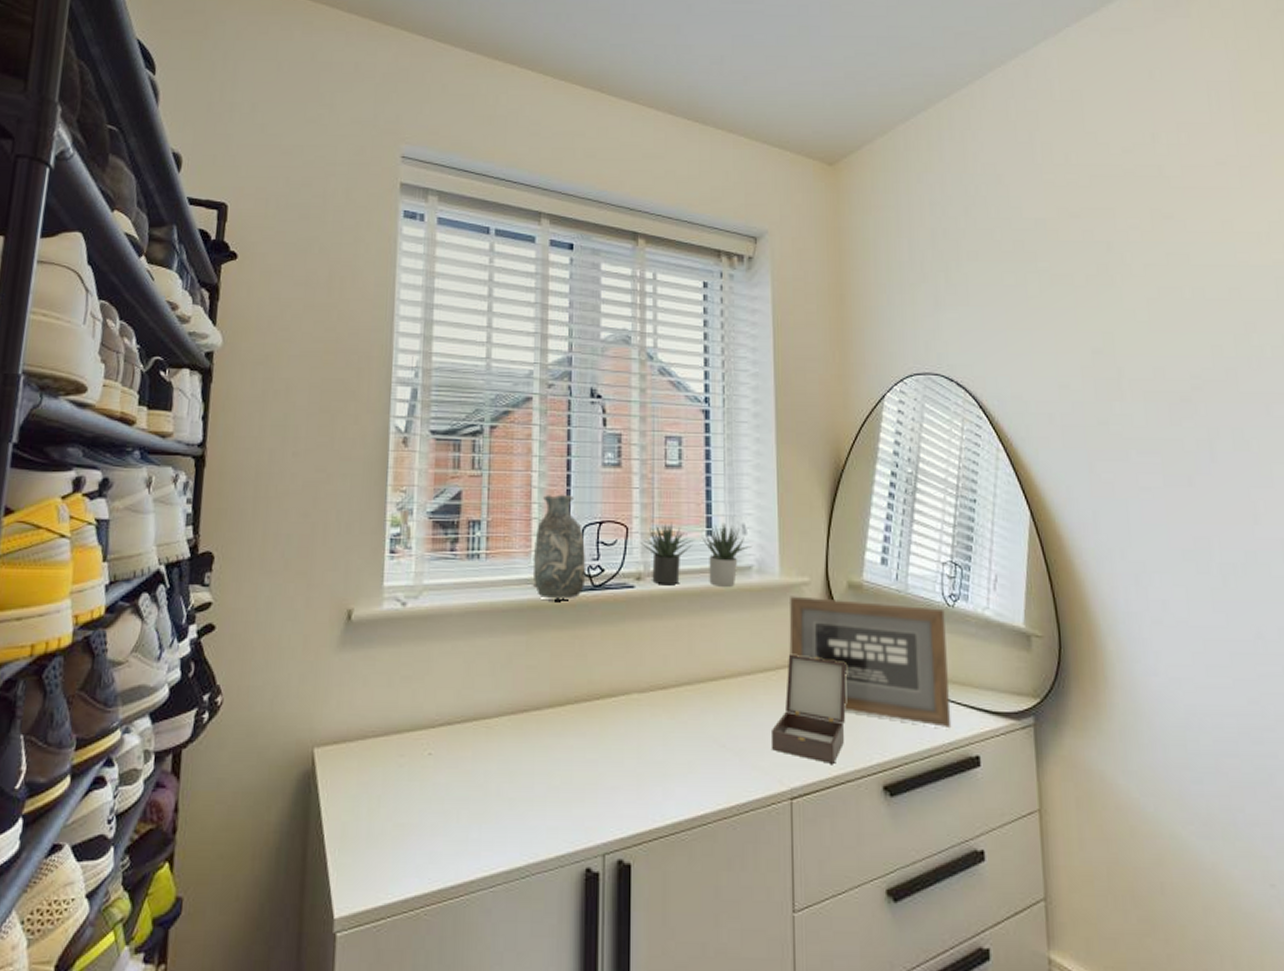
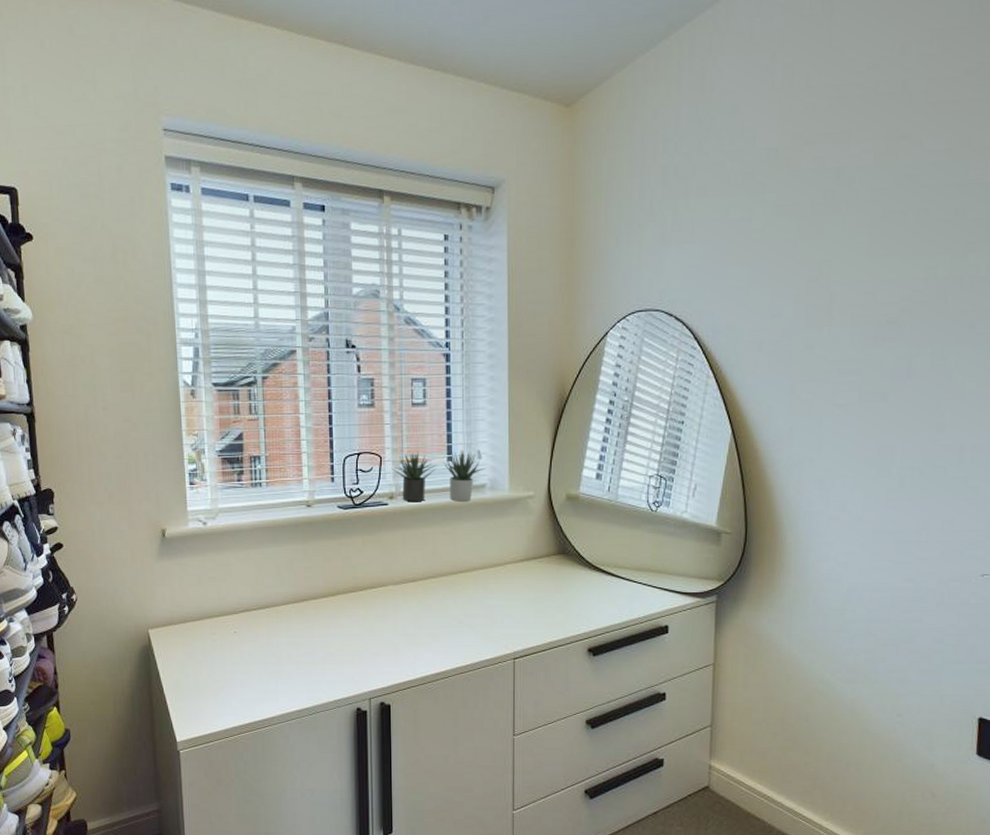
decorative vase: present [532,494,586,600] -> none [304,431,348,516]
jewelry box: present [772,653,847,764] -> none [500,552,562,633]
picture frame: present [788,596,952,729] -> none [515,507,648,606]

